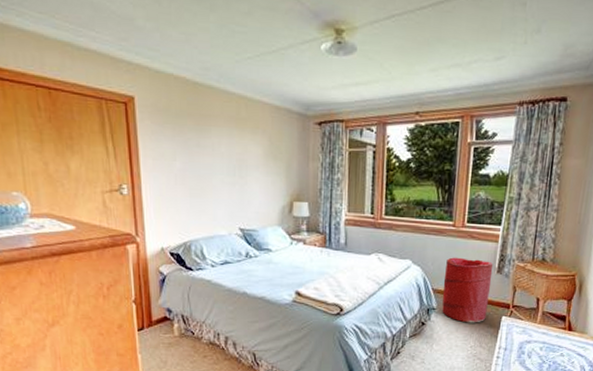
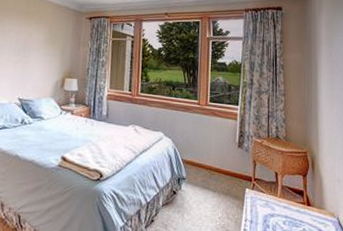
laundry hamper: present [442,257,494,323] -> none [191,131,234,194]

